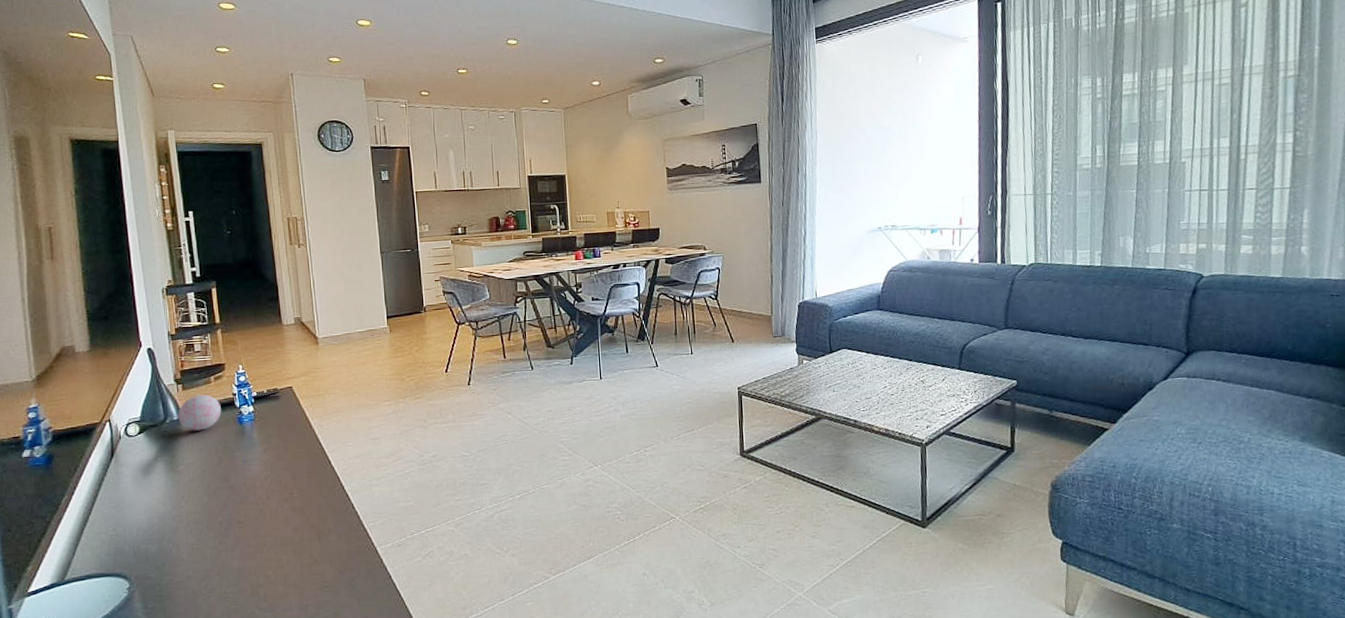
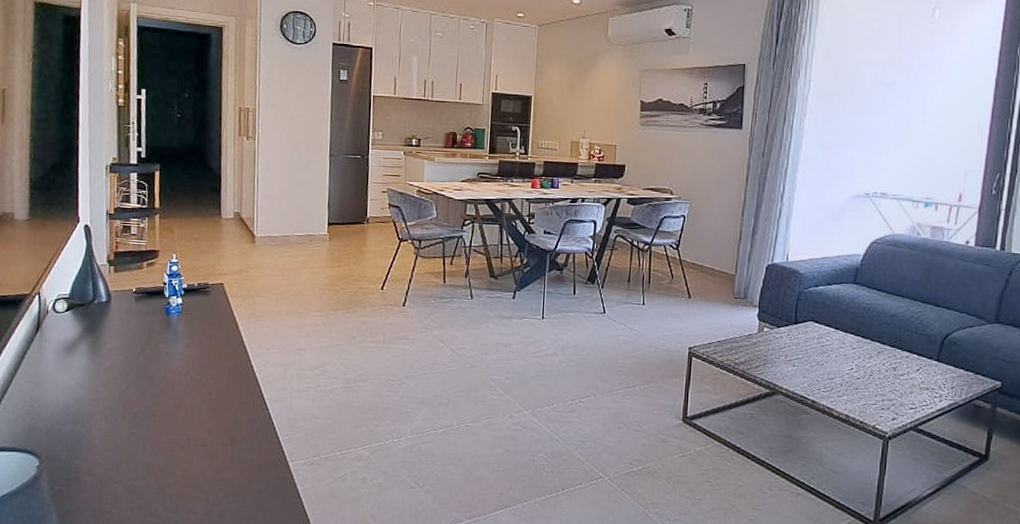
decorative ball: present [178,394,221,431] -> none [106,279,150,316]

